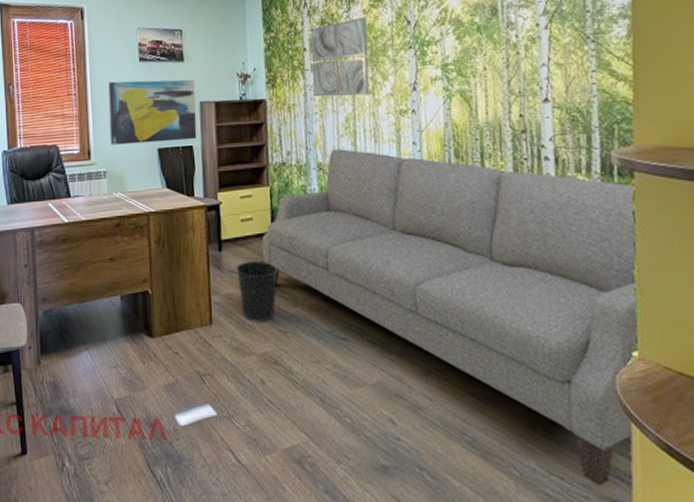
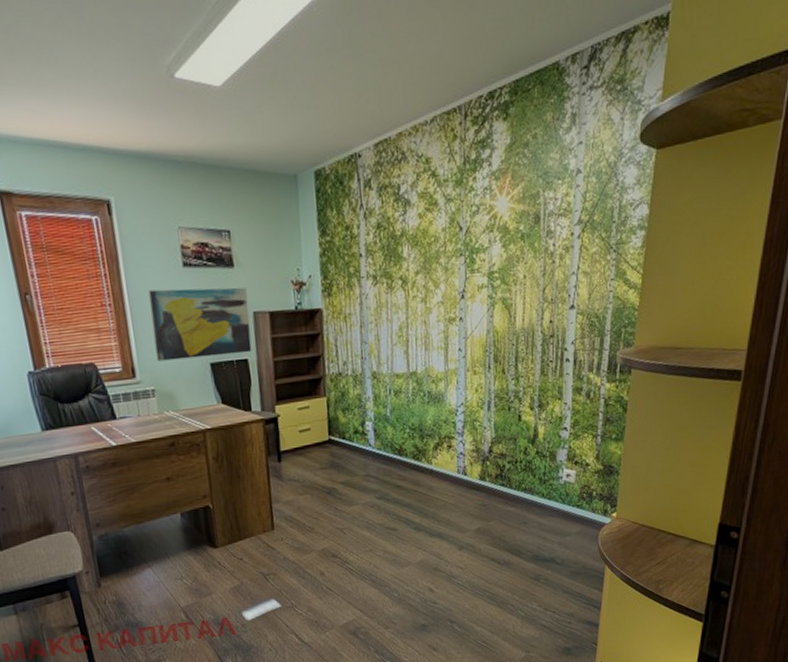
wastebasket: present [236,260,278,322] -> none [295,468,335,524]
sofa: present [262,149,637,486] -> none [319,357,629,613]
wall art: present [310,17,370,97] -> none [366,221,423,306]

